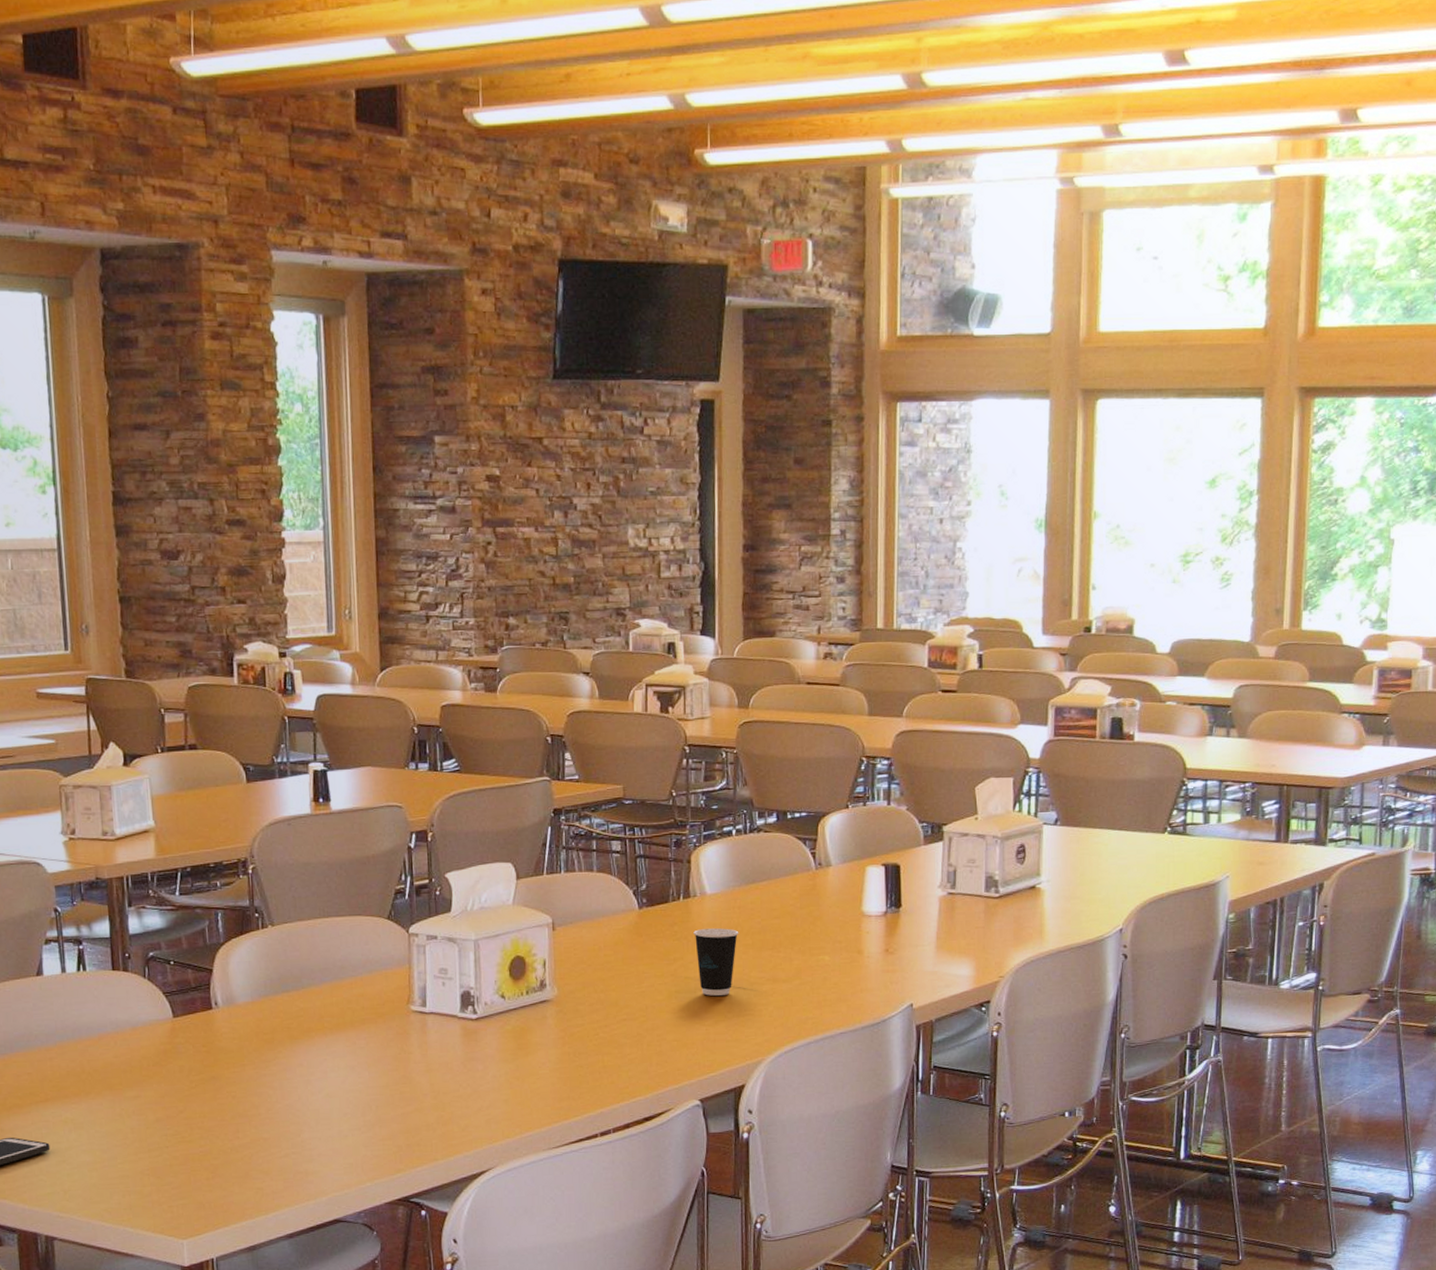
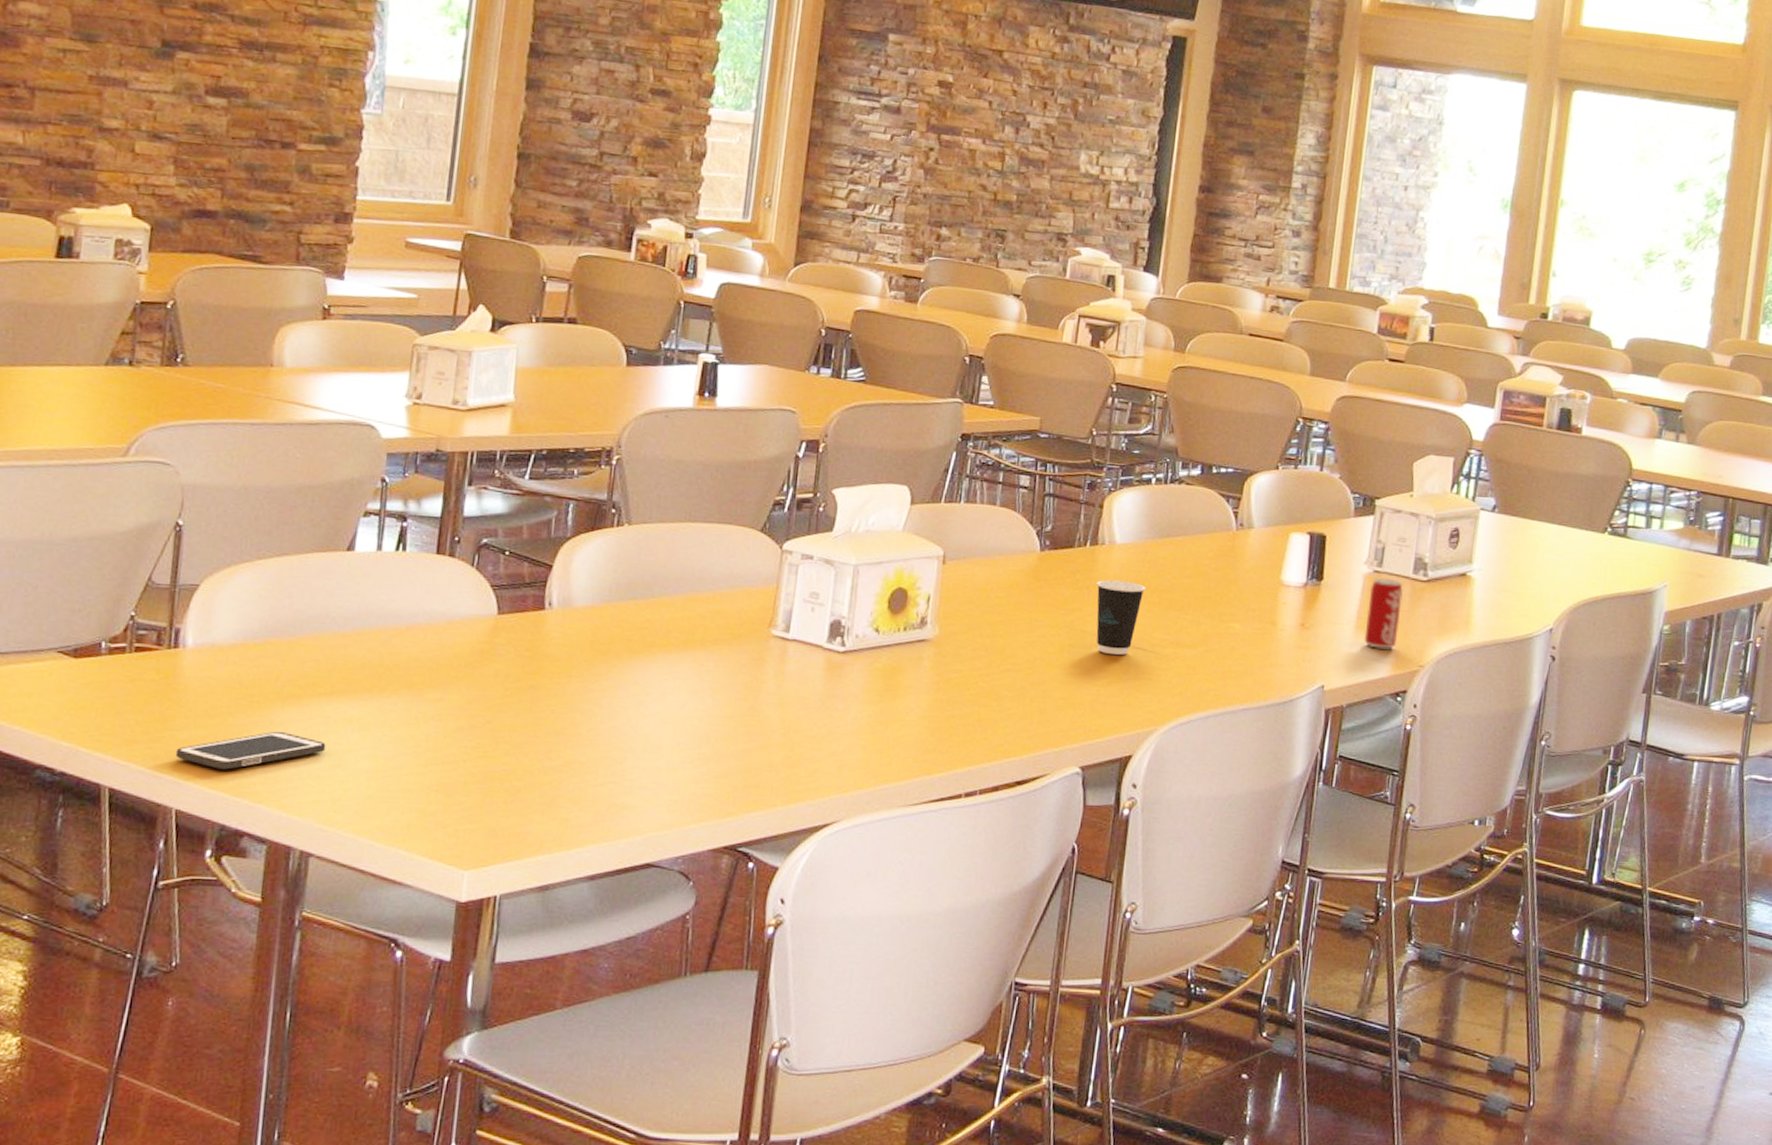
soda can: none [945,898,978,965] -> present [1364,577,1403,650]

